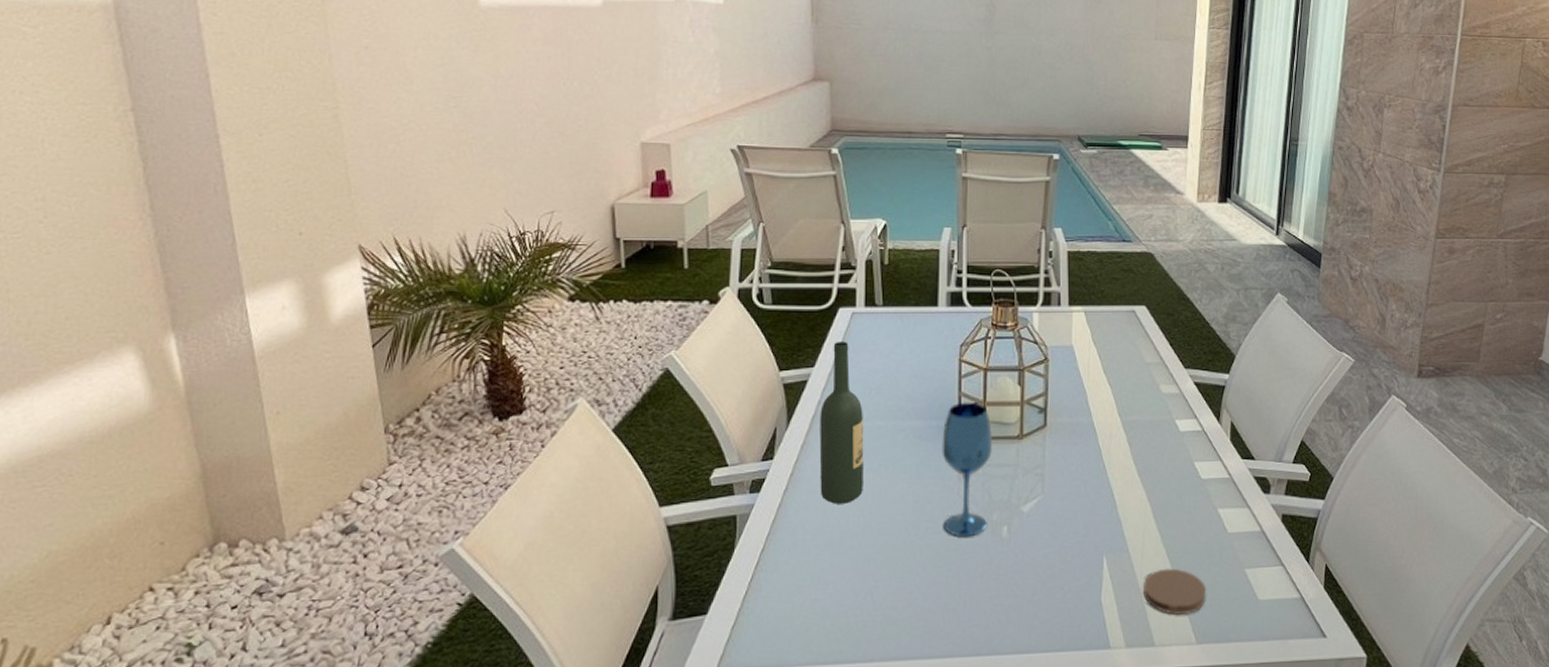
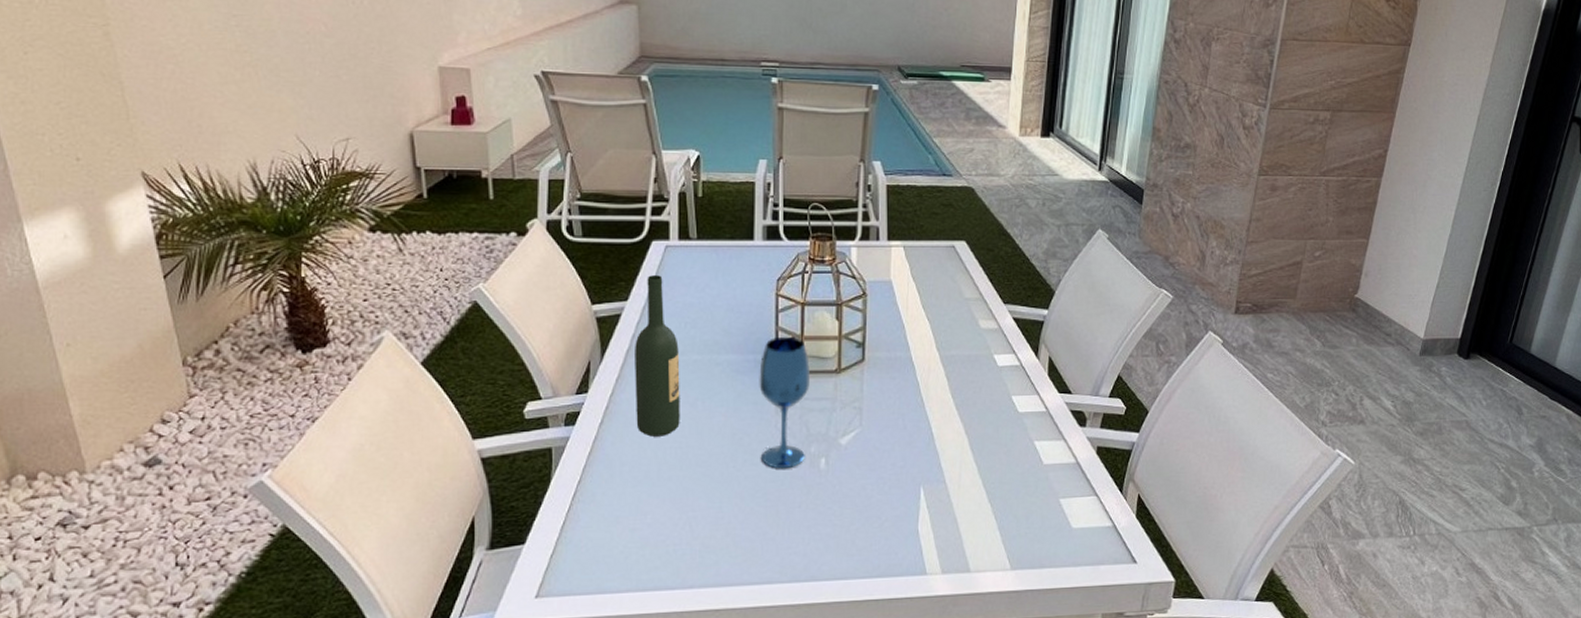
coaster: present [1143,568,1207,615] -> none [959,498,1022,543]

